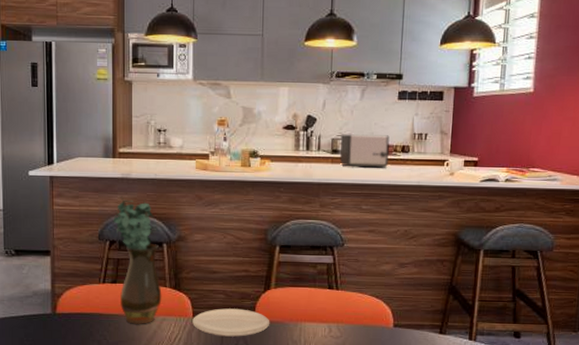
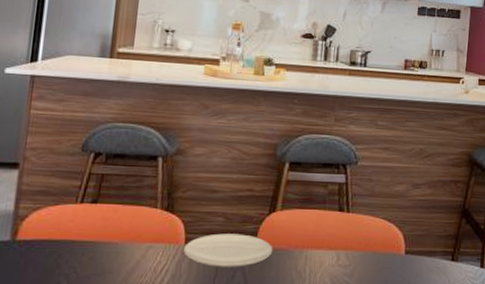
vase: present [113,196,162,325] -> none [98,101,153,254]
toaster: present [339,134,390,168] -> none [357,46,408,83]

